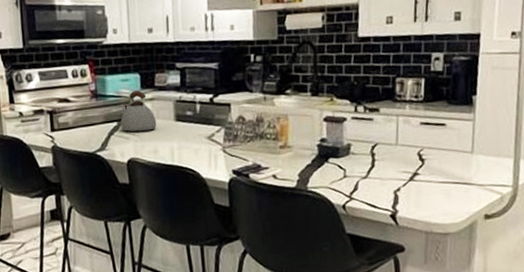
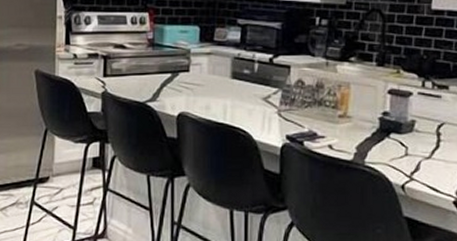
kettle: present [120,90,157,132] -> none [175,43,212,86]

